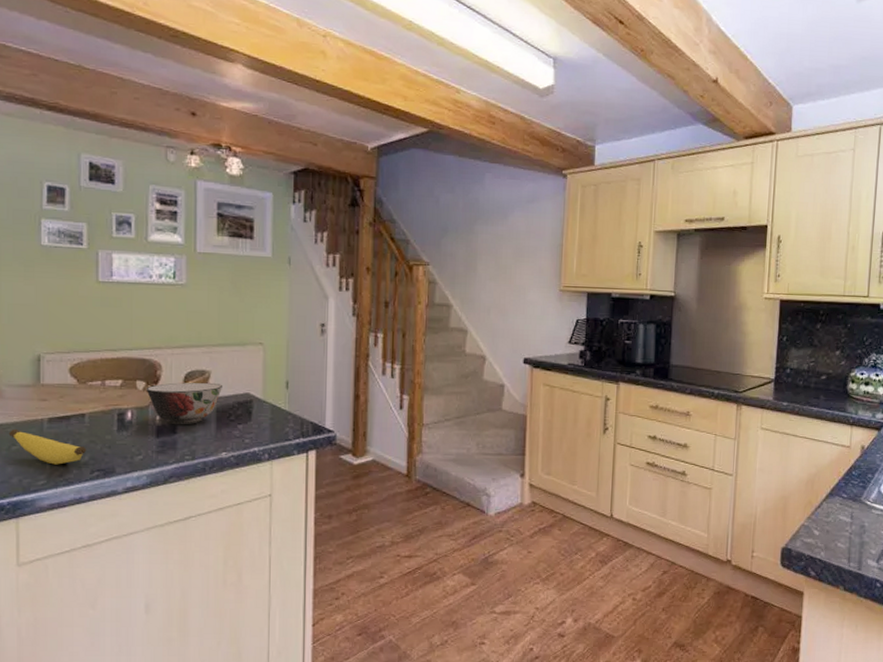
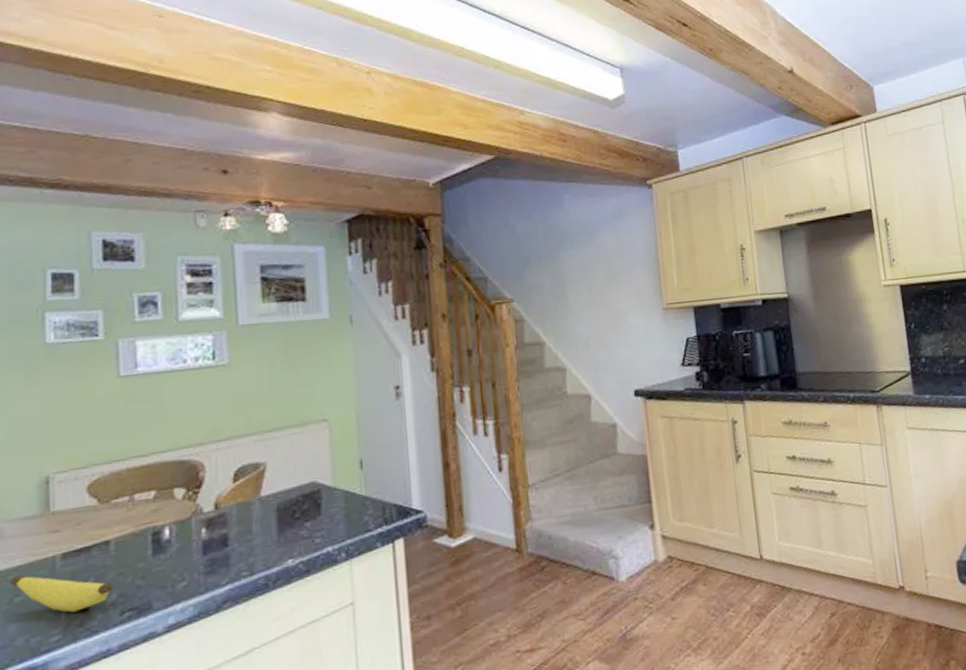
soup bowl: present [146,382,222,425] -> none [186,476,282,536]

